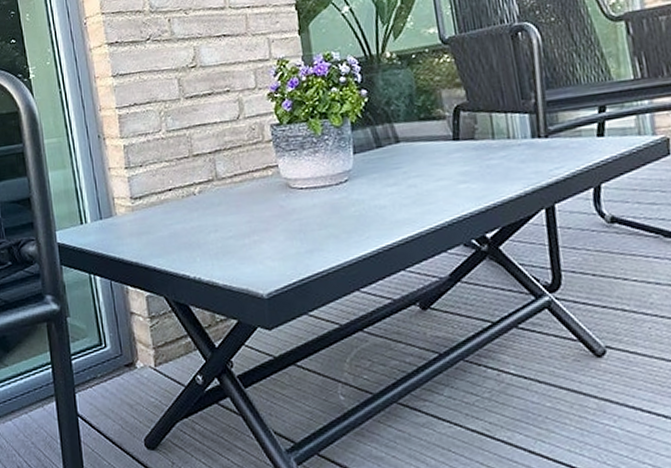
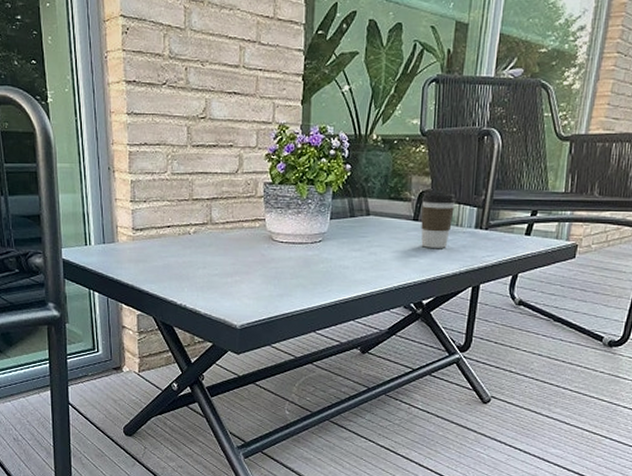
coffee cup: none [457,102,502,170] -> present [421,193,456,248]

